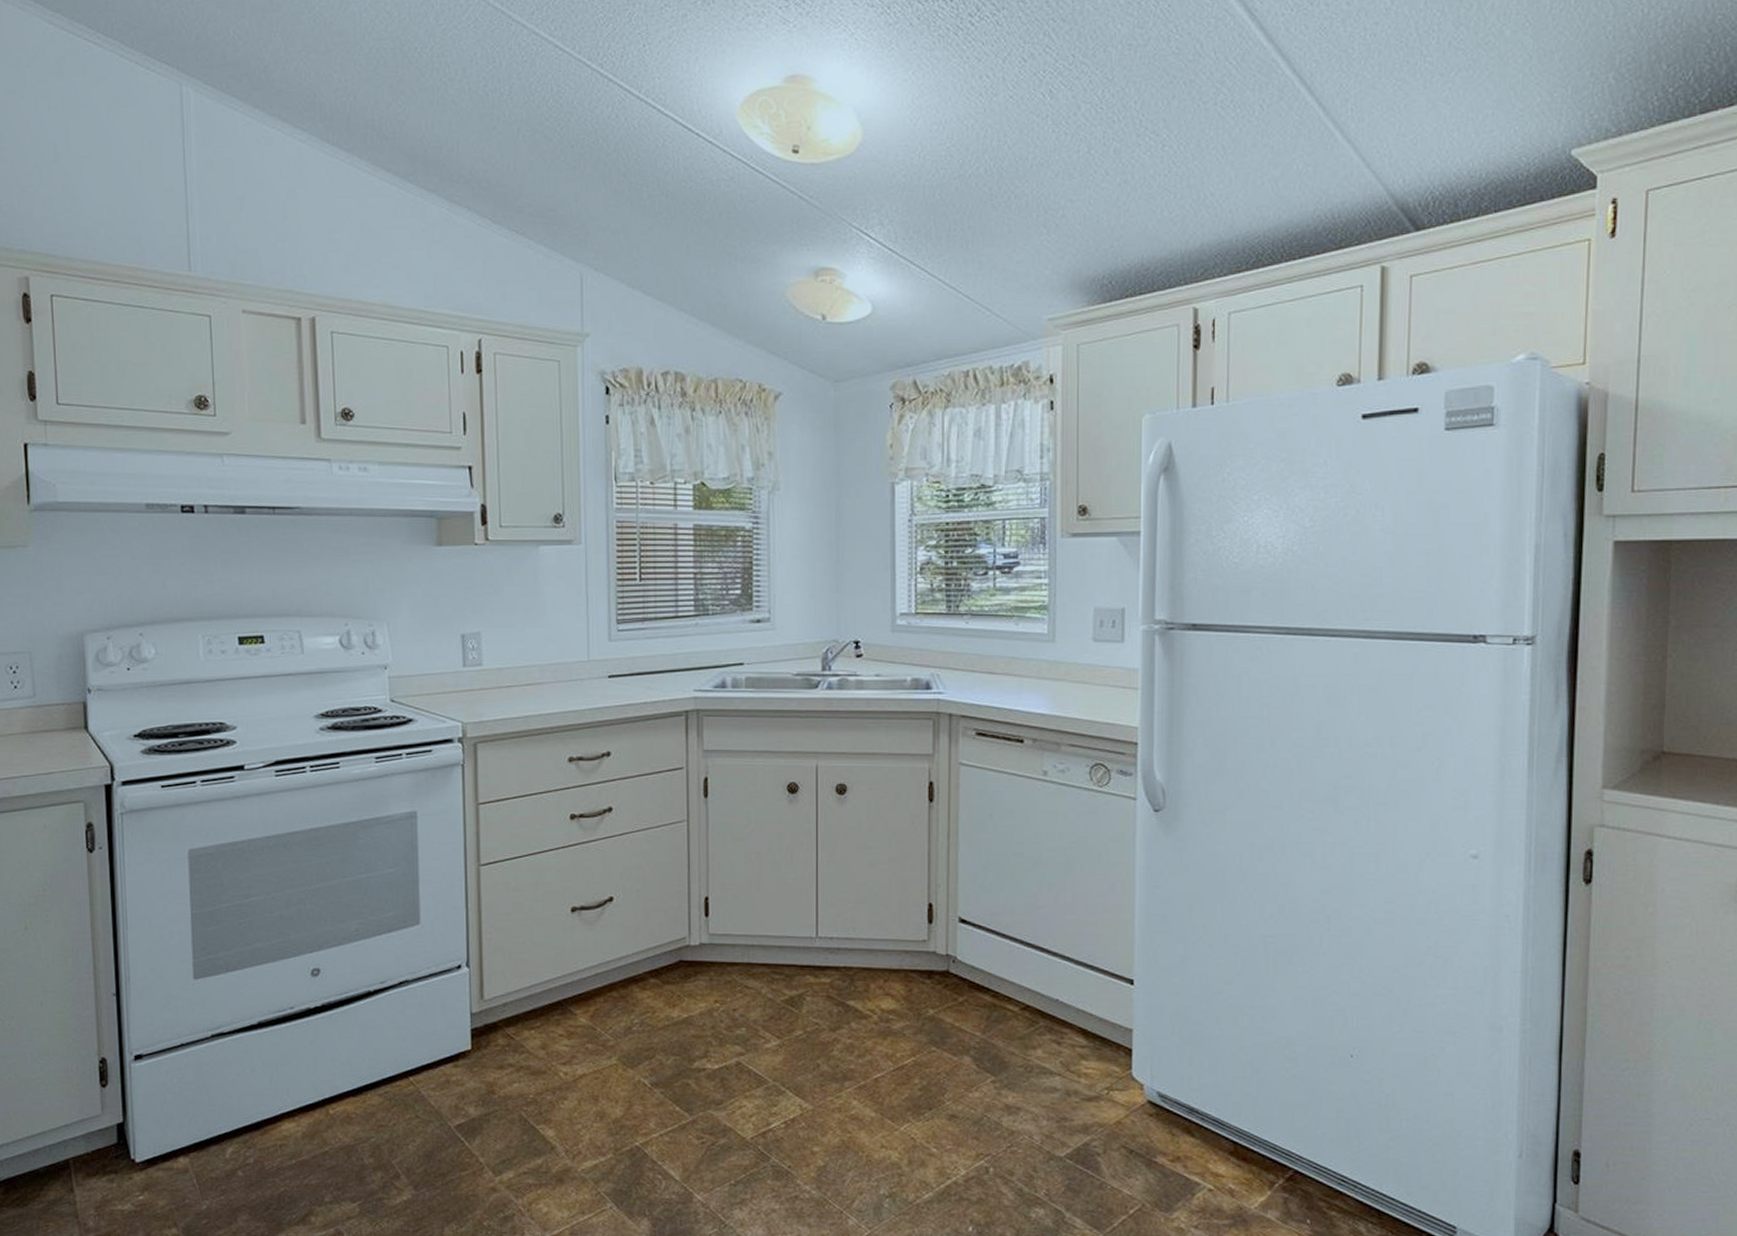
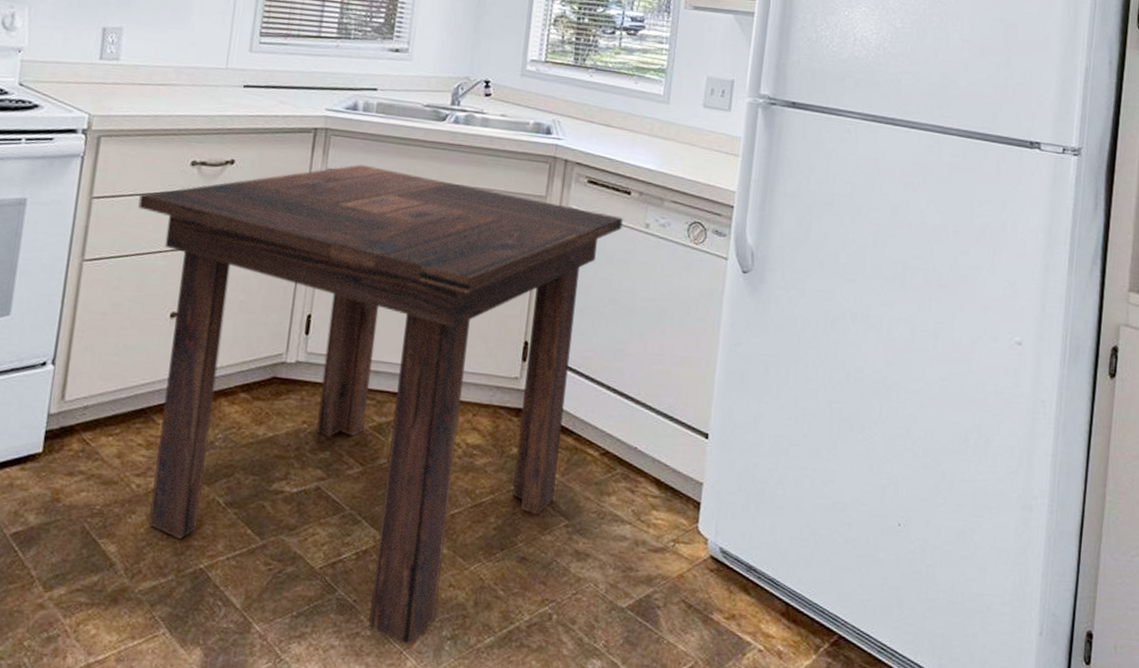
dining table: none [523,742,1019,1205] -> present [138,164,624,646]

